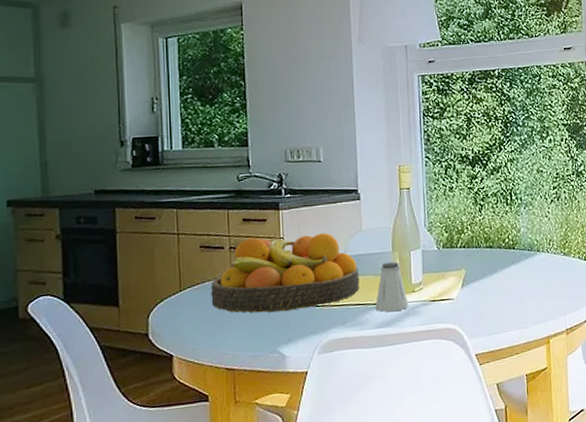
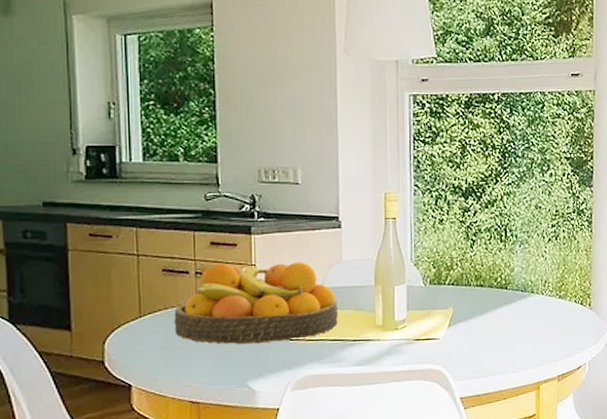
saltshaker: present [375,262,409,312] -> none [354,296,391,350]

